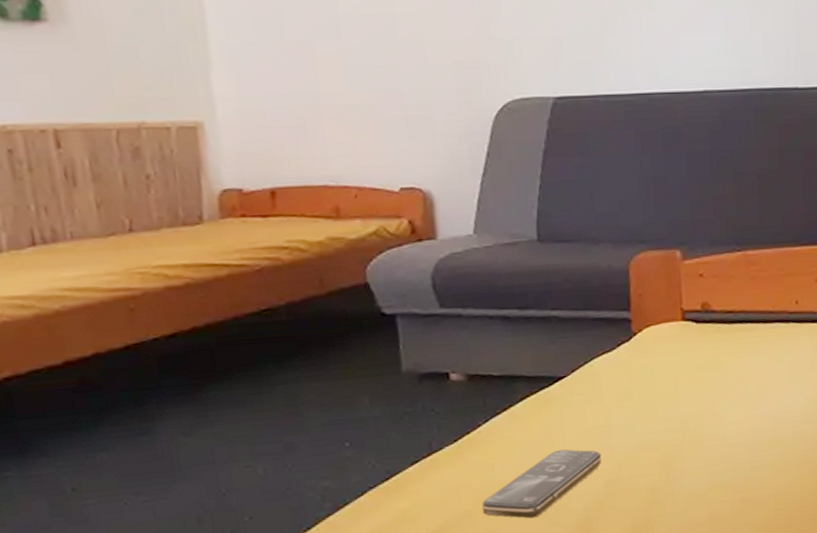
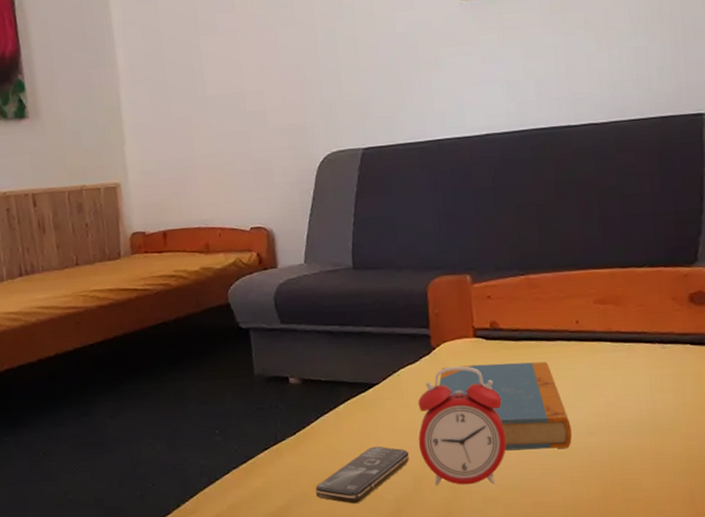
alarm clock: none [613,353,715,489] -> present [418,366,507,485]
book: none [640,345,786,444] -> present [439,361,572,450]

